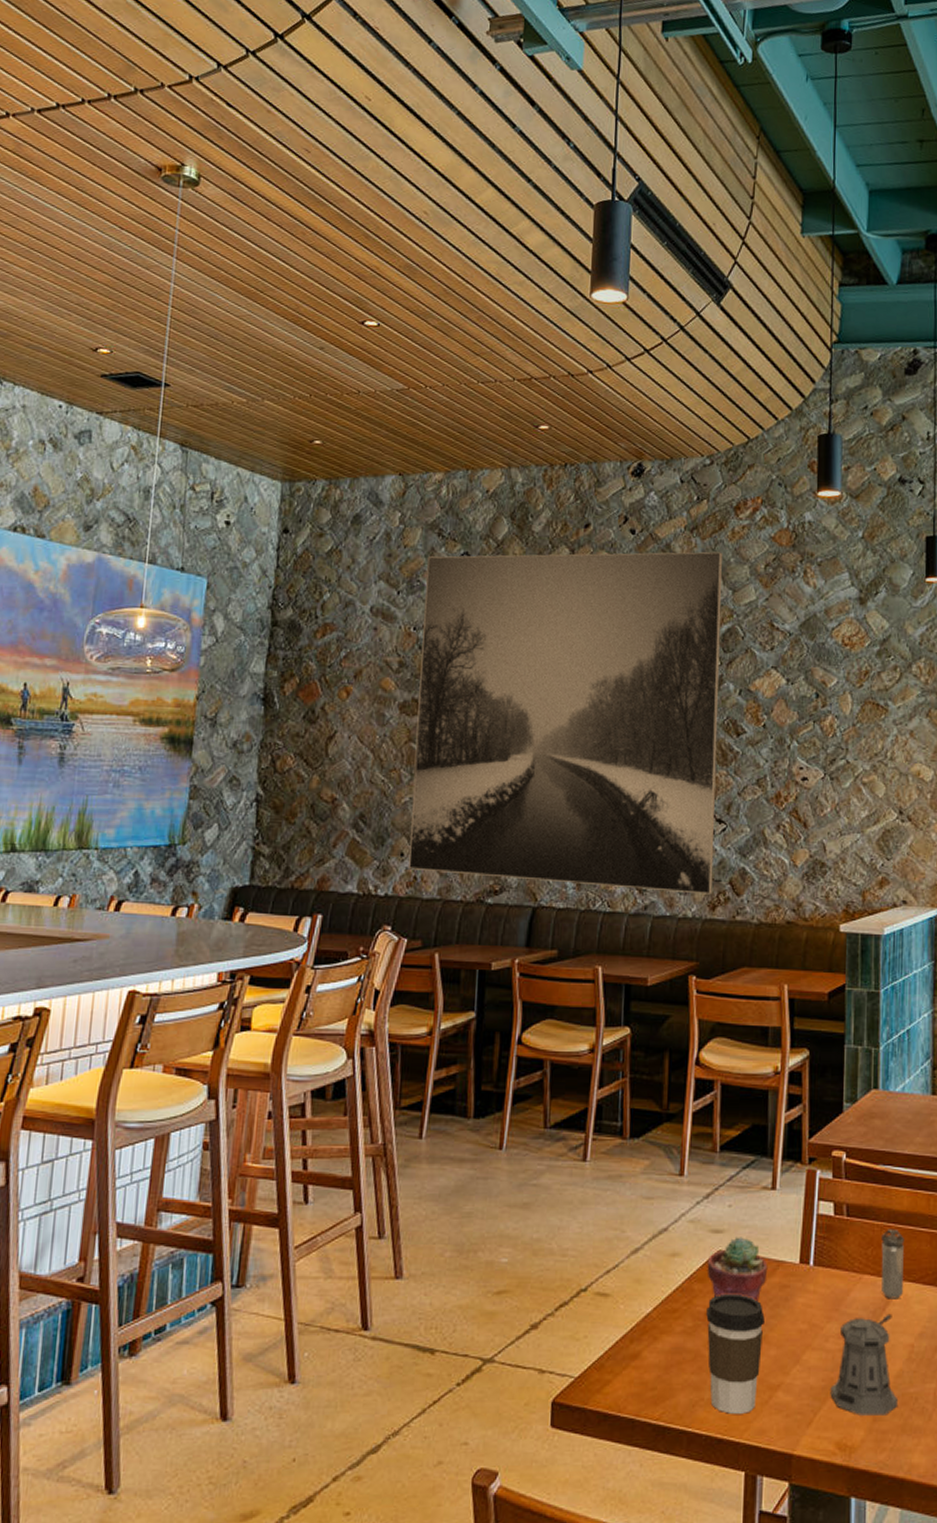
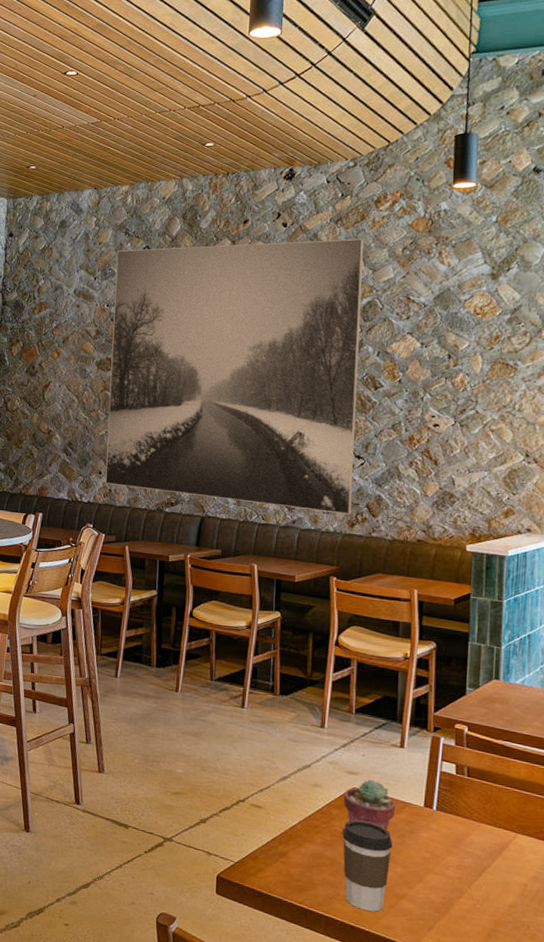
pepper shaker: present [830,1313,899,1416] -> none [449,856,512,934]
shaker: present [881,1228,904,1299] -> none [498,791,520,847]

